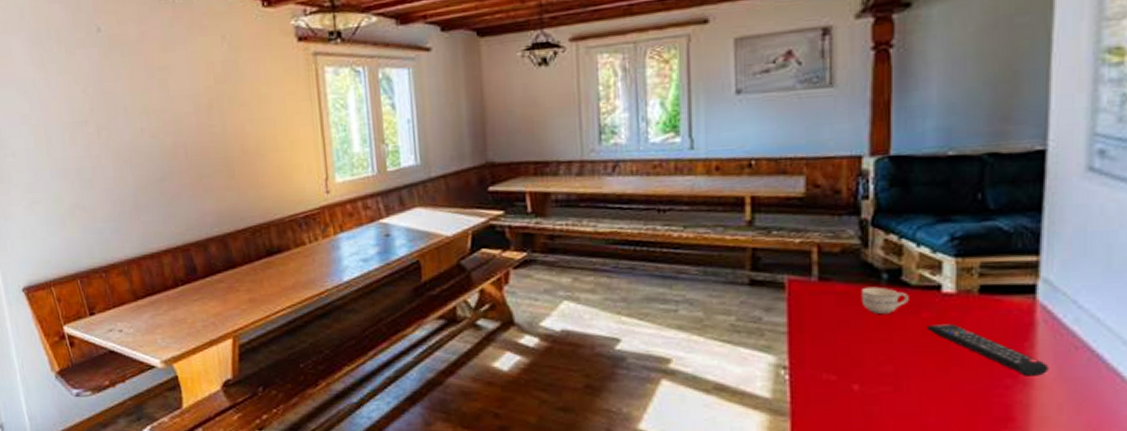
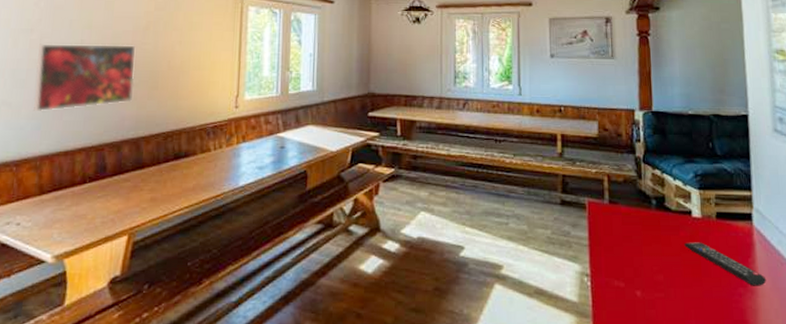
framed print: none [98,129,209,214] -> present [33,44,136,112]
cup: present [861,286,909,315] -> none [638,210,671,233]

